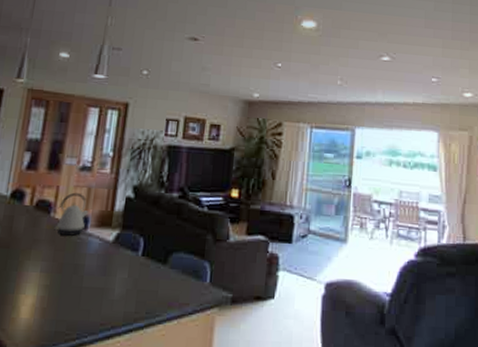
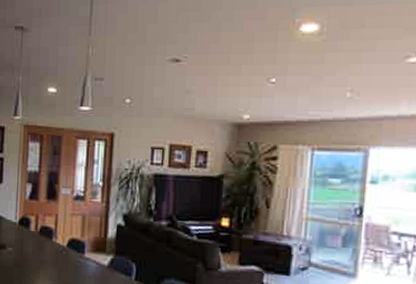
kettle: present [54,192,89,236] -> none [57,220,85,259]

